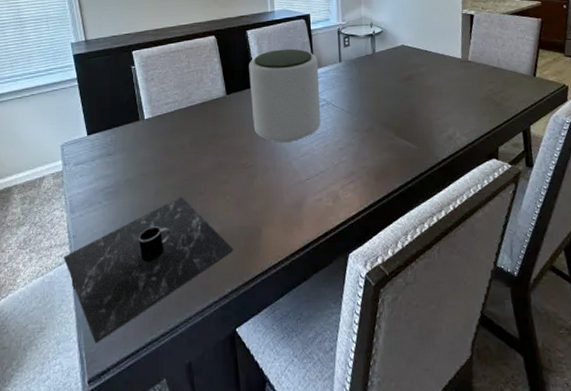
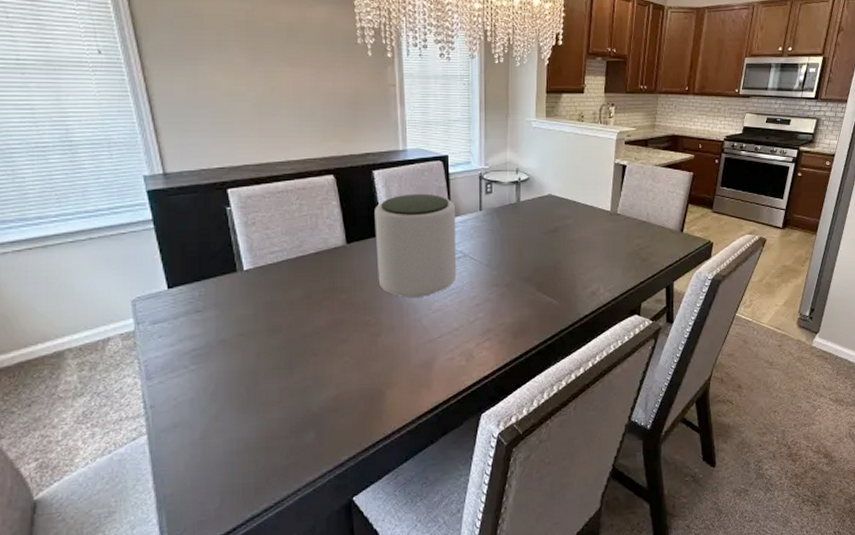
place setting: present [63,196,233,344] -> none [137,358,351,525]

